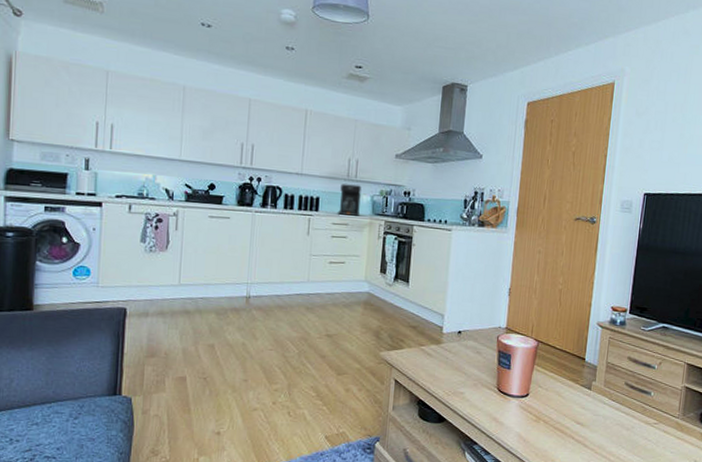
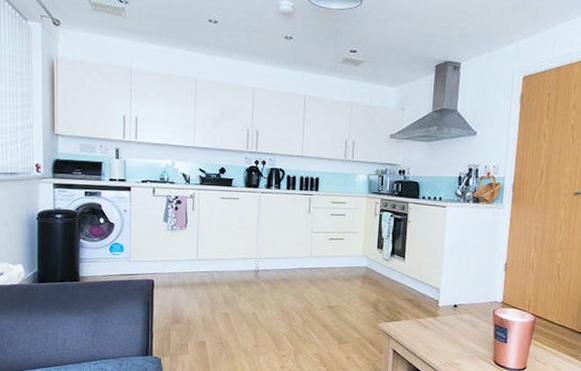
coffee maker: present [337,184,362,216] -> none [336,164,358,195]

